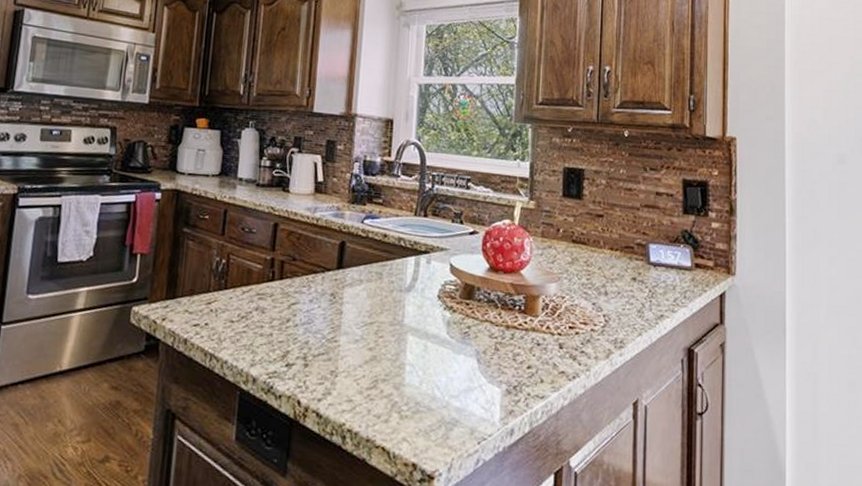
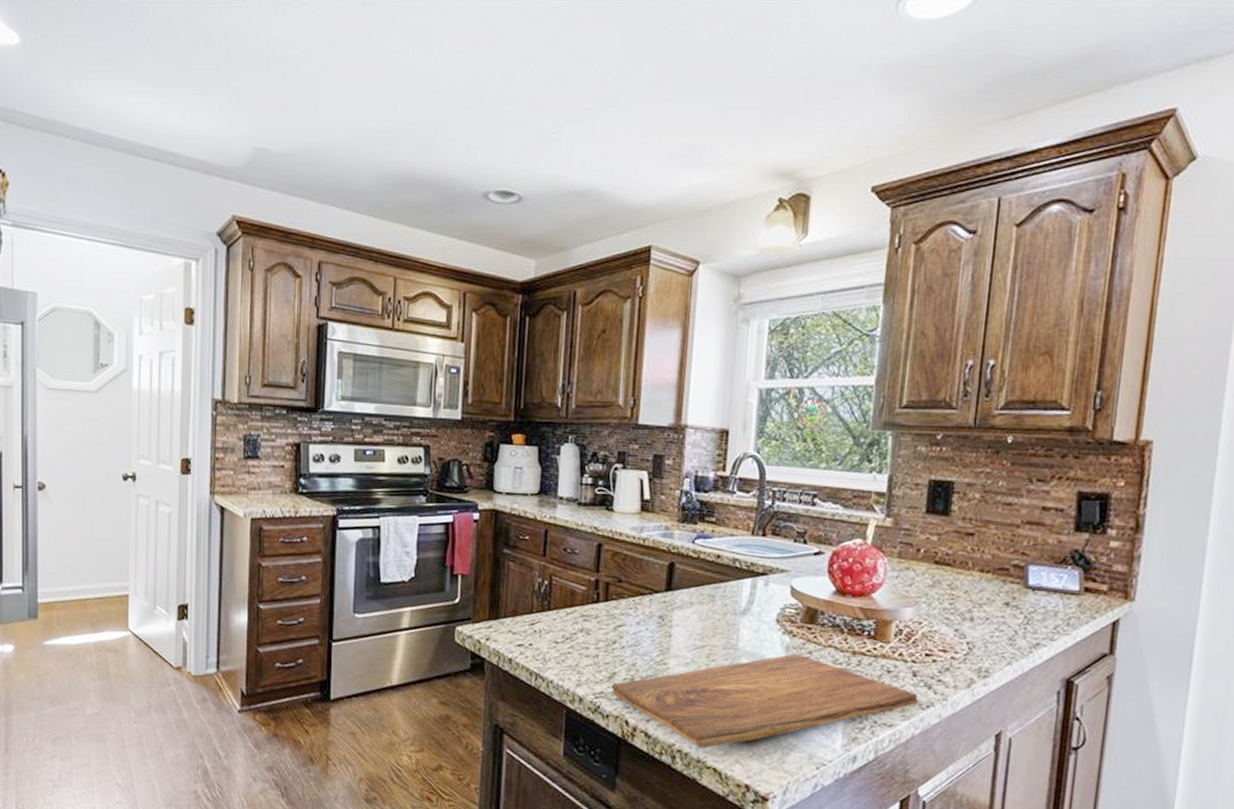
cutting board: none [285,328,565,427] -> present [612,653,918,748]

